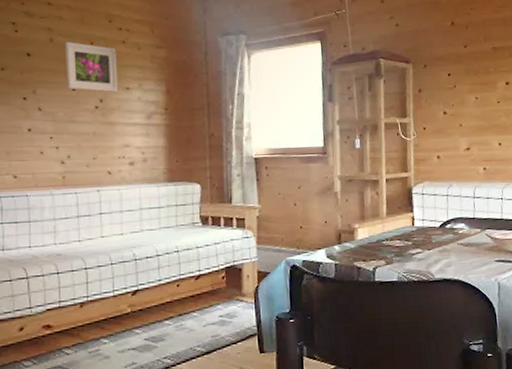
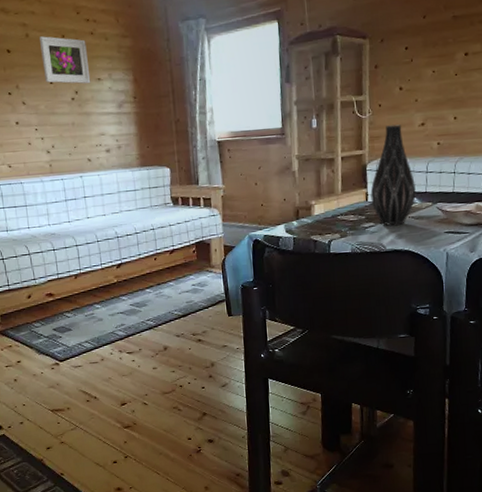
vase: none [417,148,464,253] -> present [370,124,416,226]

